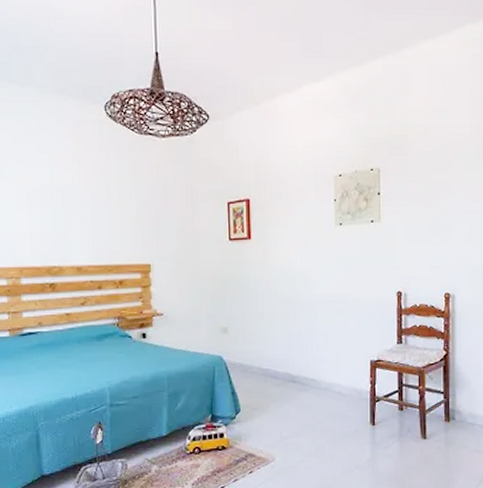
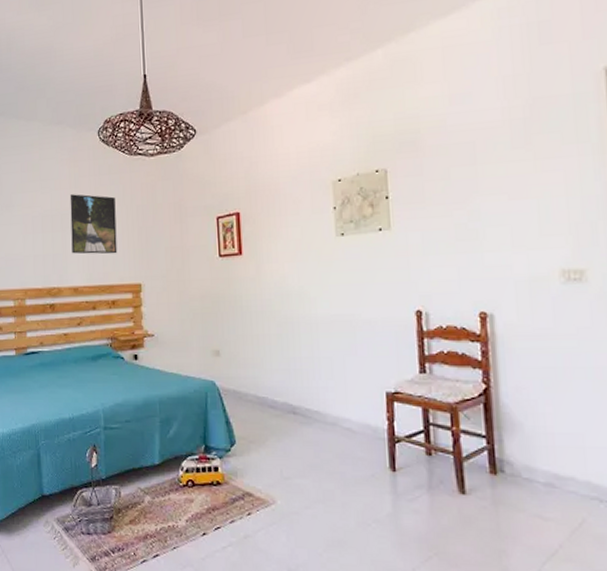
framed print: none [72,170,126,234] -> present [70,194,117,254]

